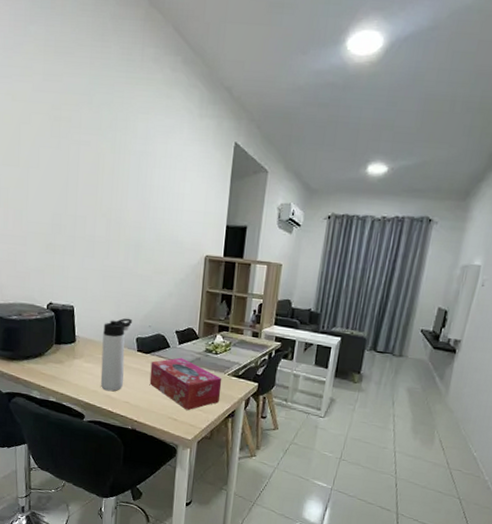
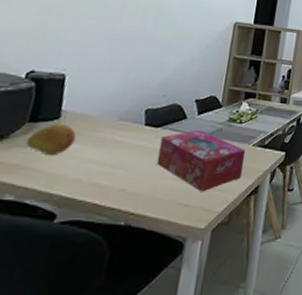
fruit: none [56,346,89,372] -> present [26,123,77,156]
thermos bottle: present [100,318,132,392] -> none [88,87,143,178]

